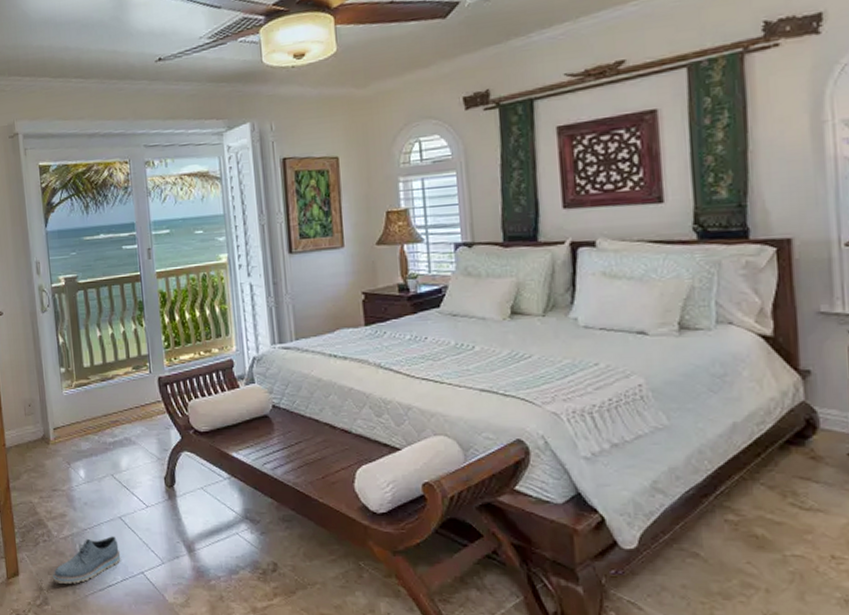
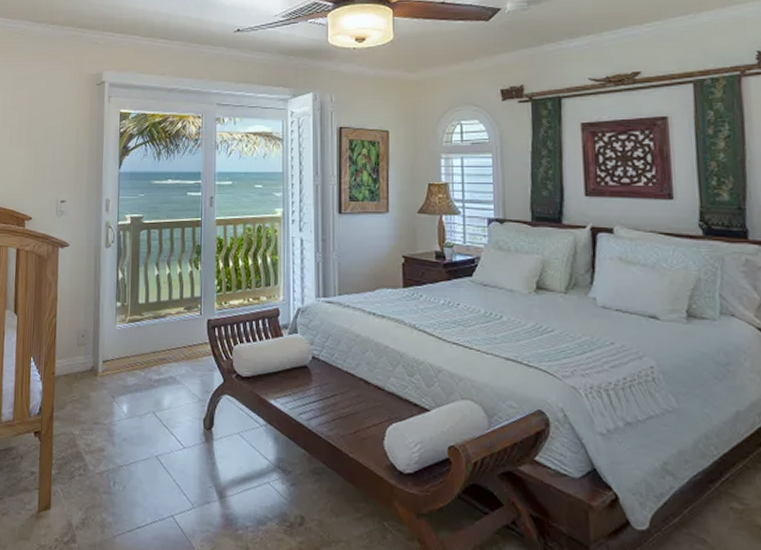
shoe: present [52,536,121,584] -> none [82,475,153,523]

